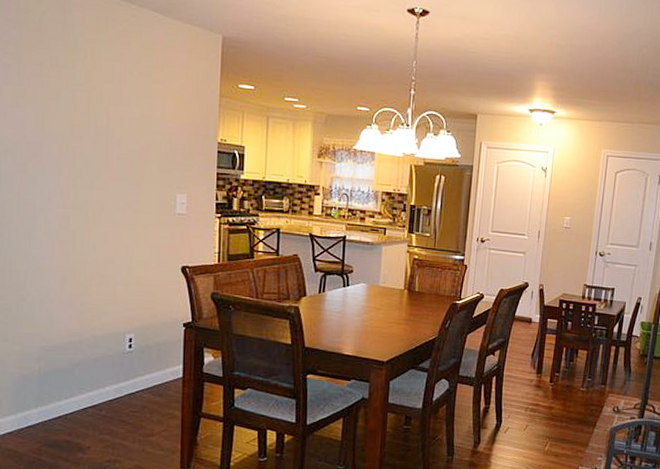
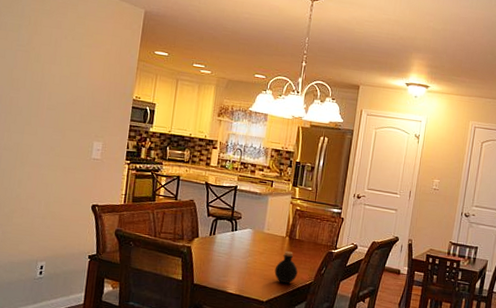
bottle: none [394,305,420,340] -> present [274,251,298,283]

